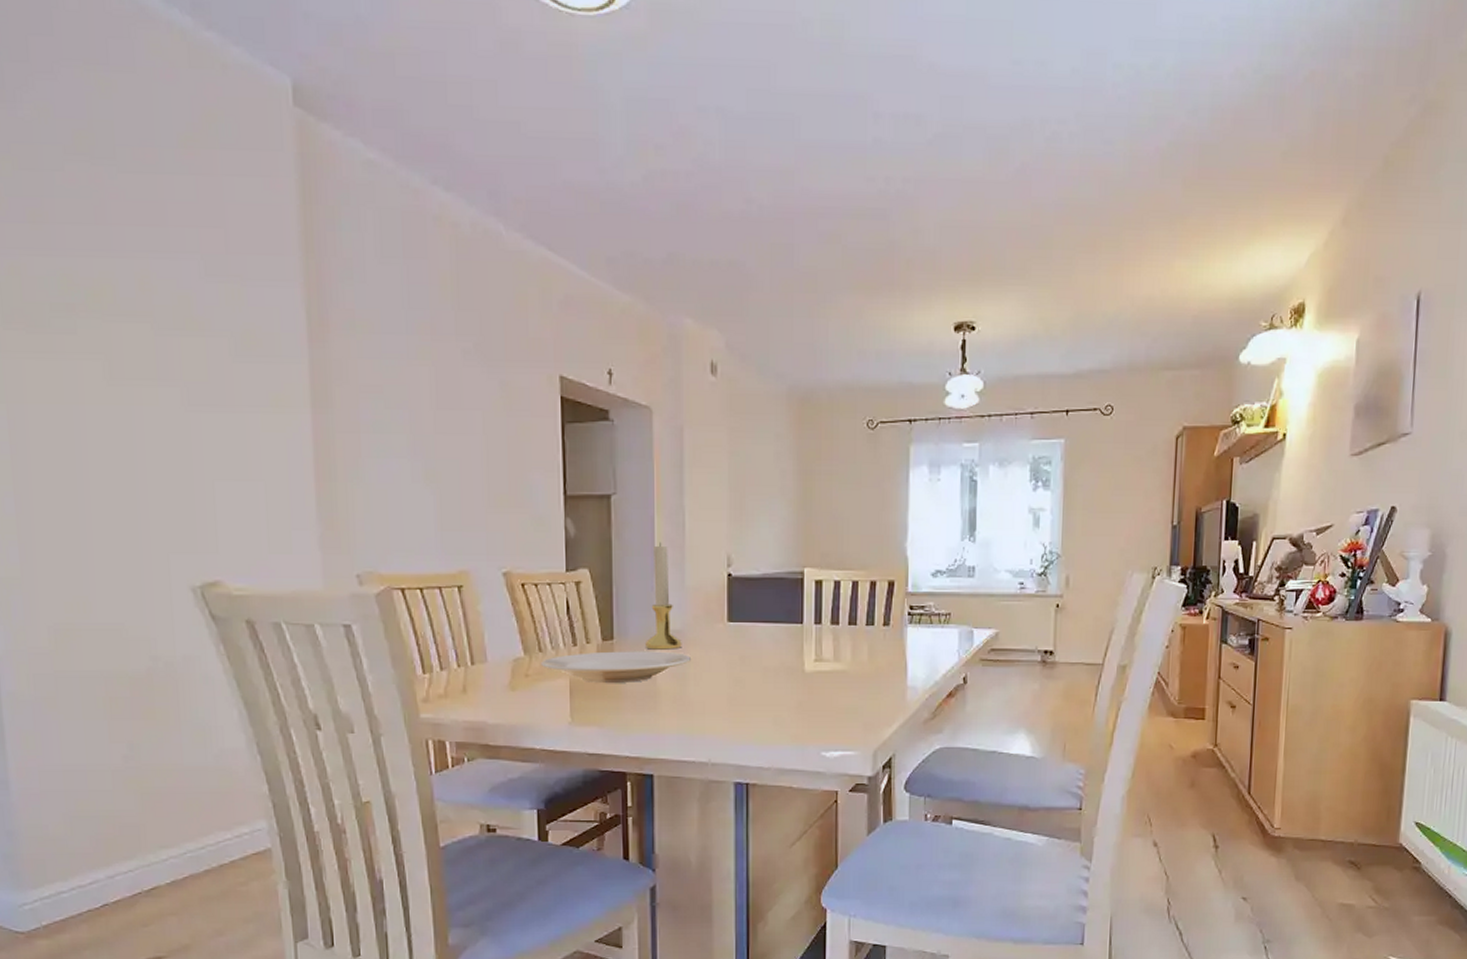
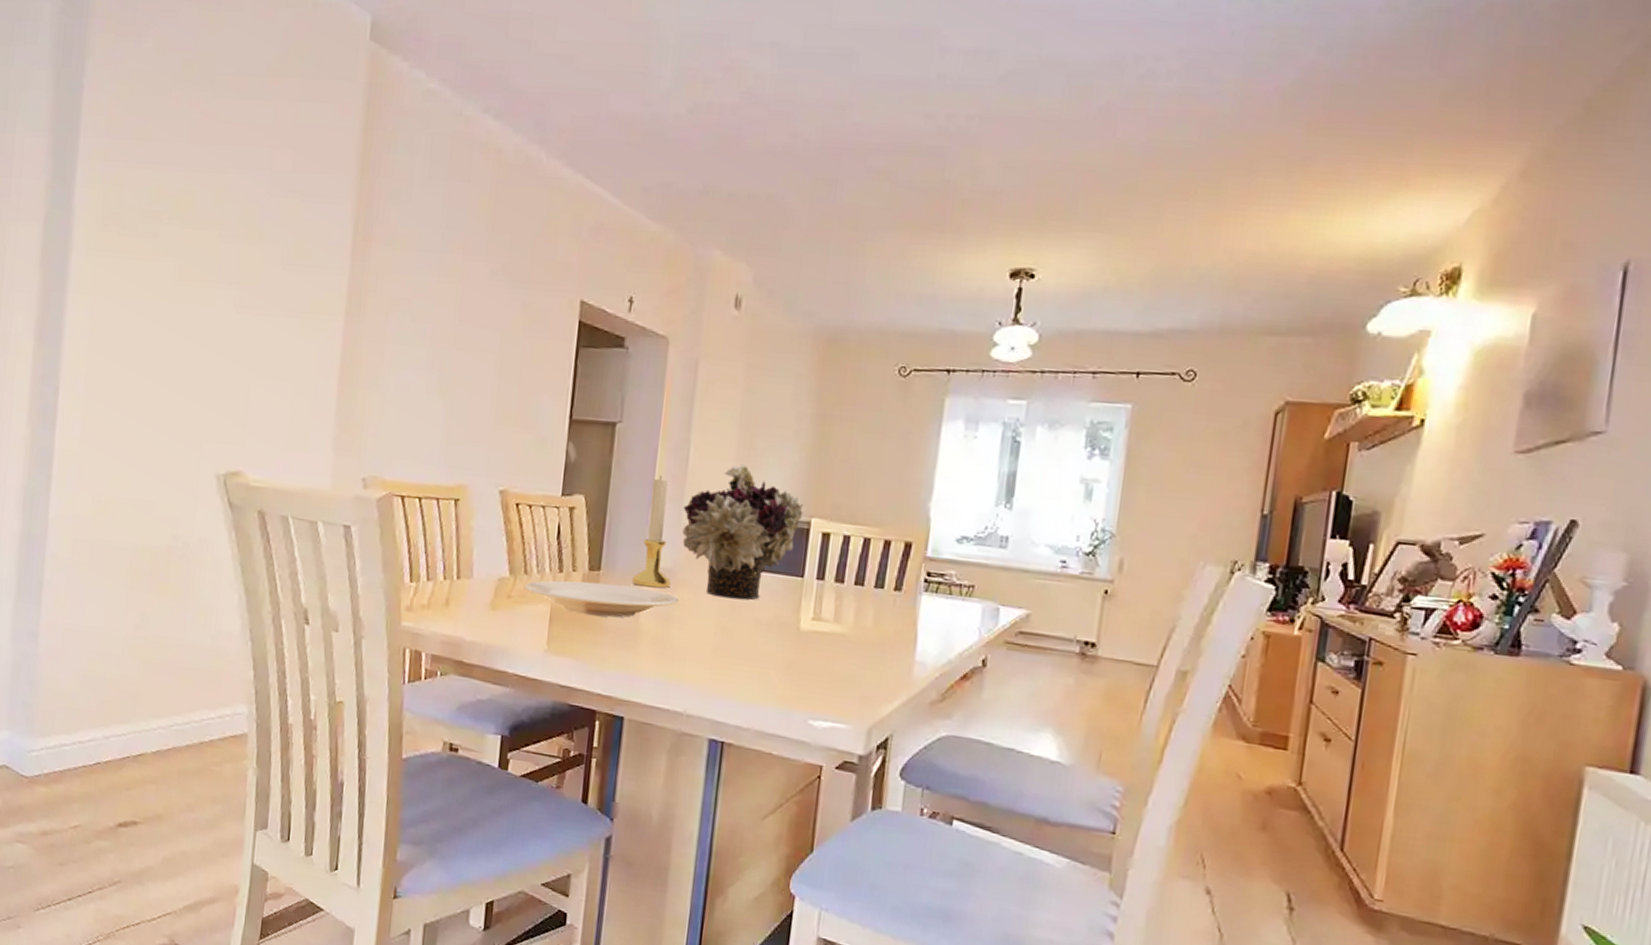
flower arrangement: none [686,523,796,651] -> present [682,464,804,600]

